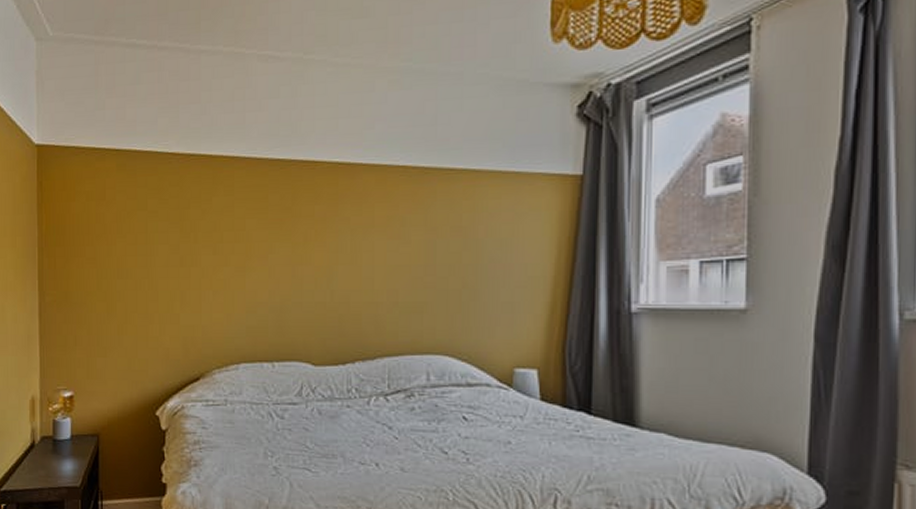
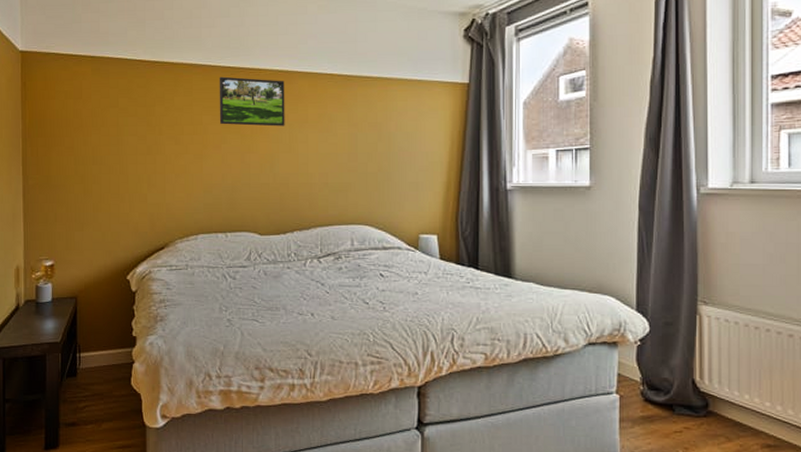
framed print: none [266,171,346,232] -> present [219,76,285,127]

